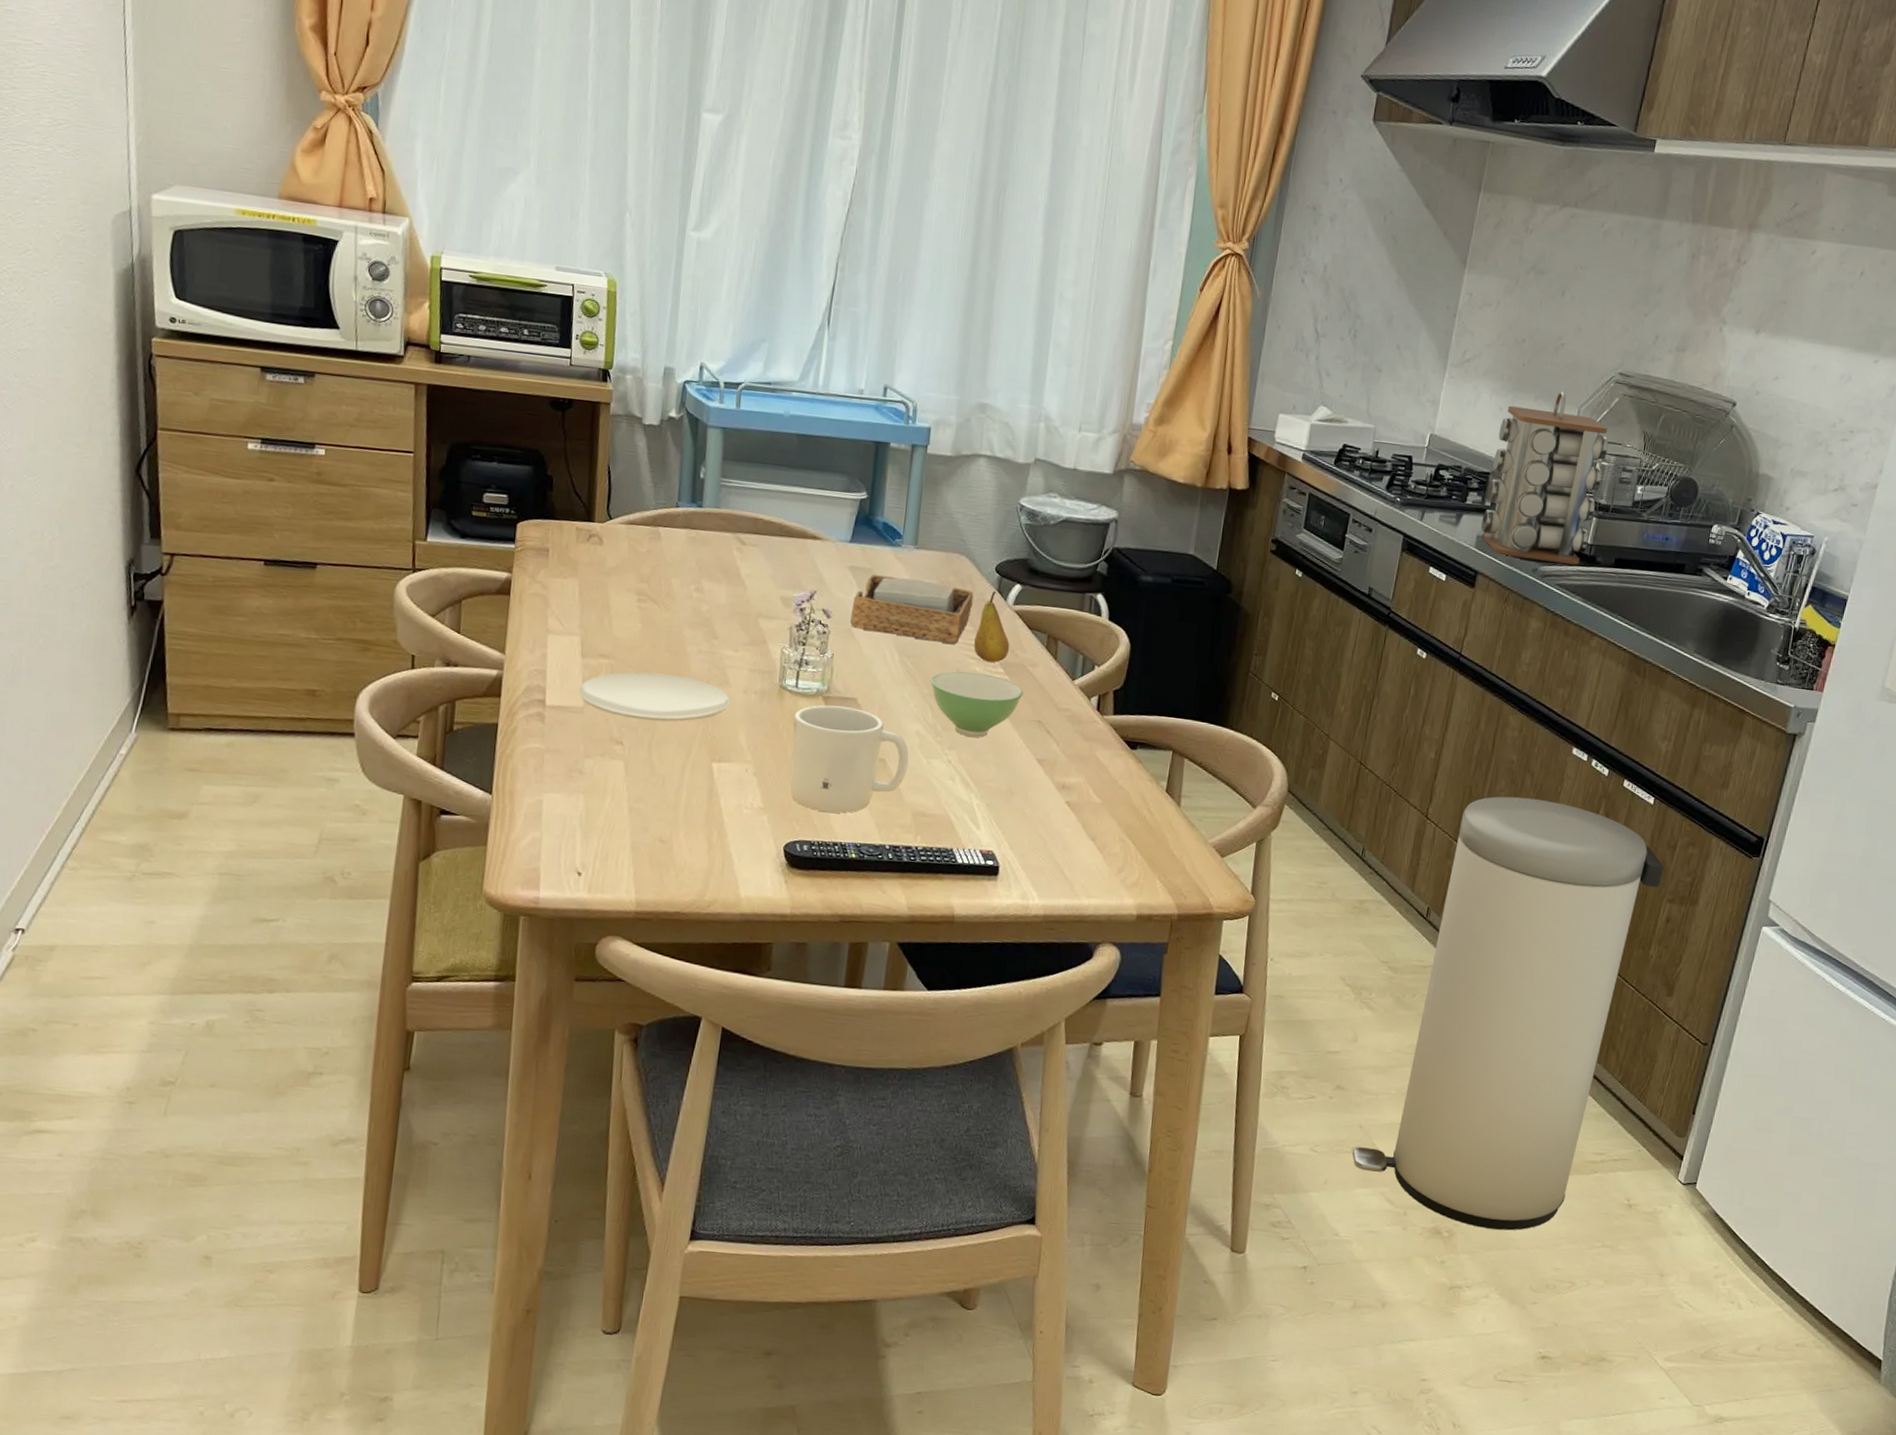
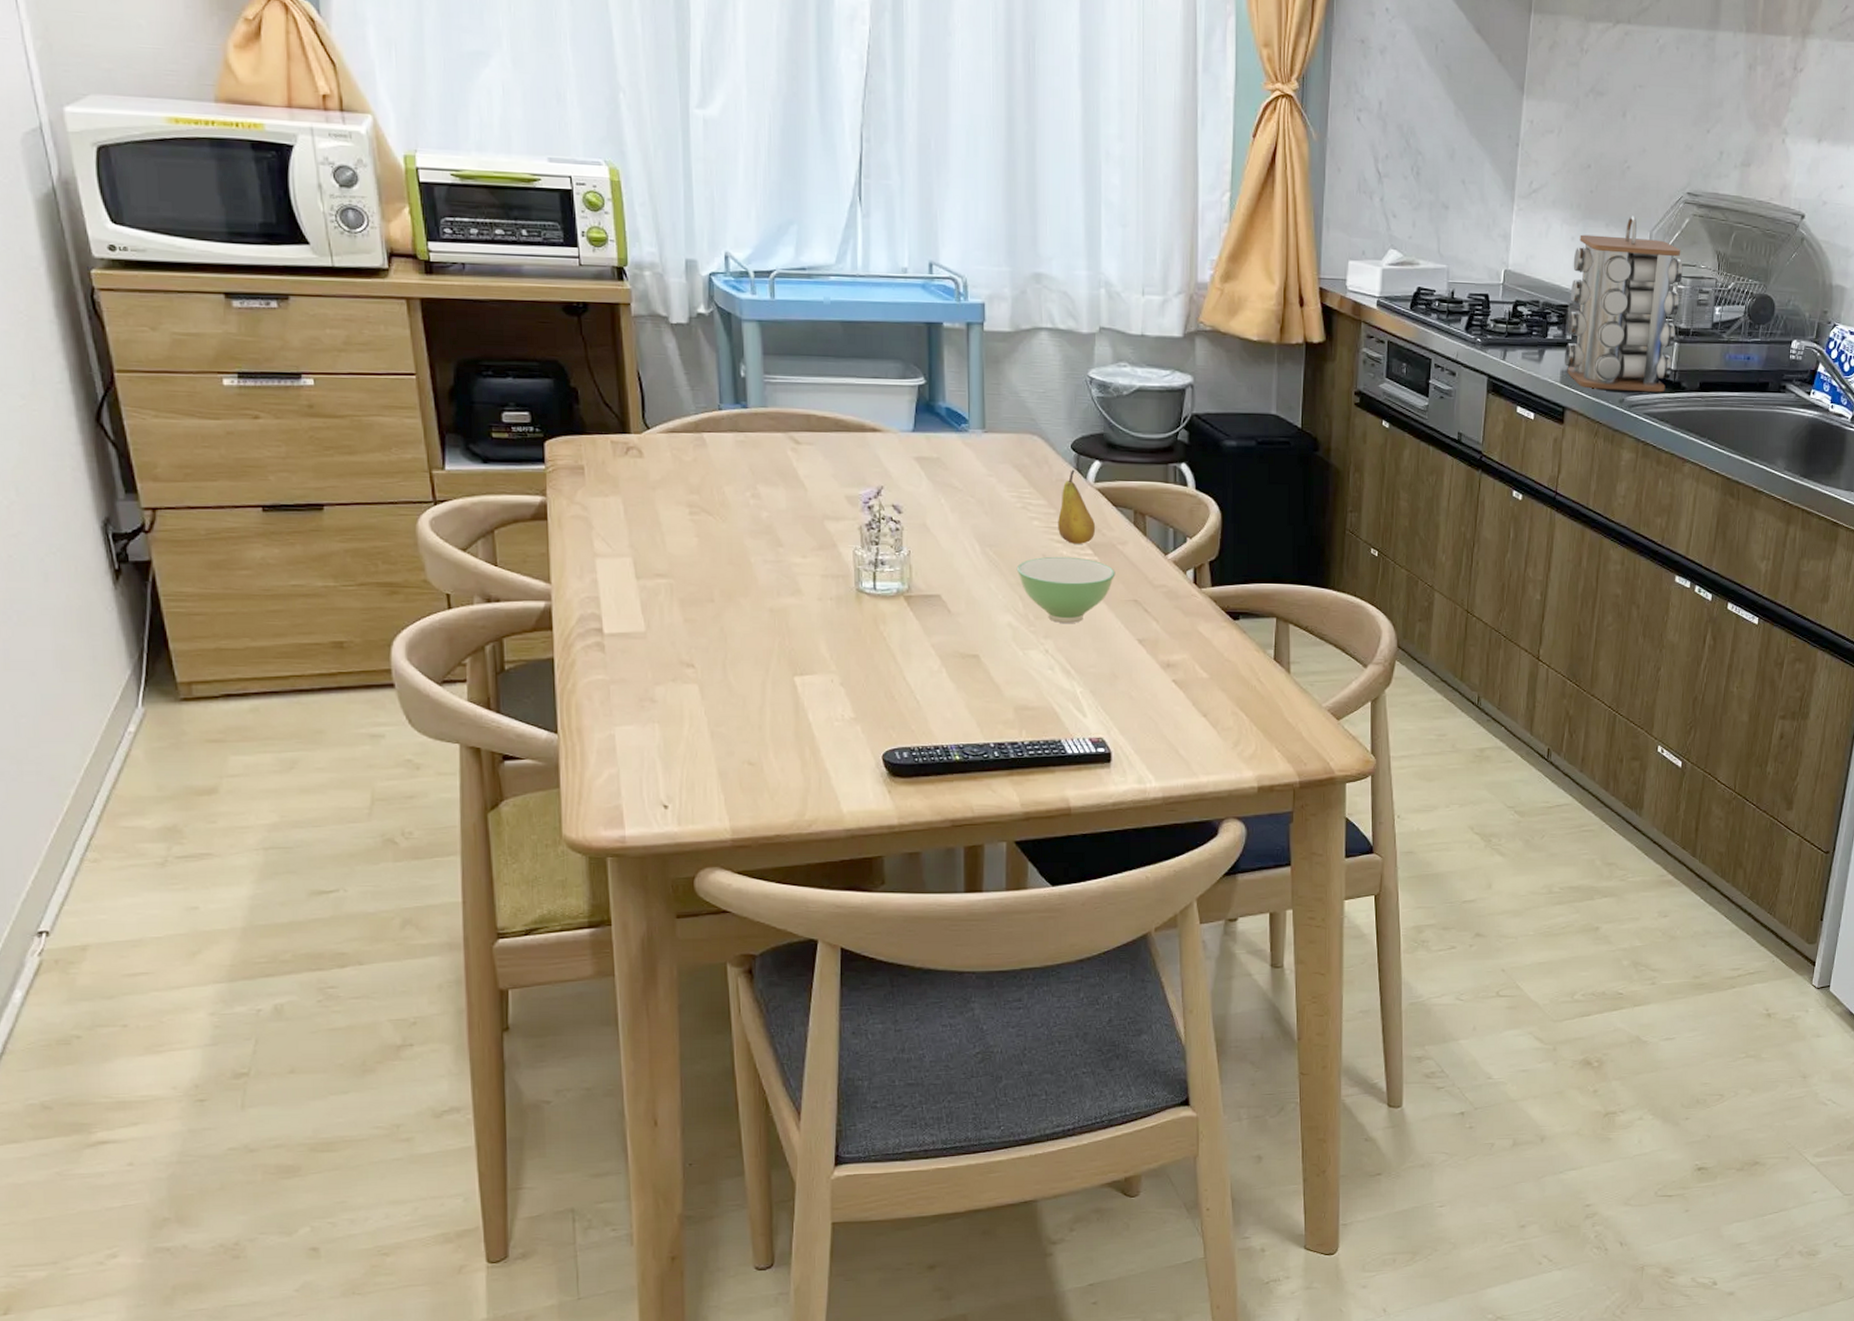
plate: present [578,672,731,722] -> none [637,588,806,640]
mug: present [789,705,909,814] -> none [875,605,1004,715]
napkin holder: present [850,574,974,645] -> none [923,463,1051,530]
pedal bin: present [1352,796,1665,1231] -> none [1497,630,1774,1054]

